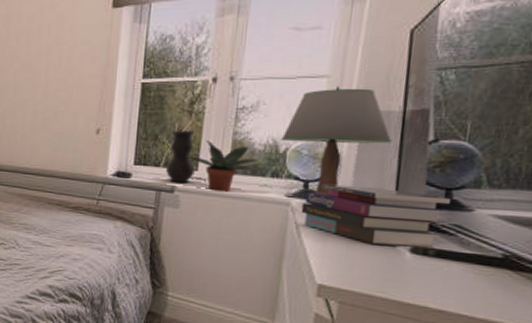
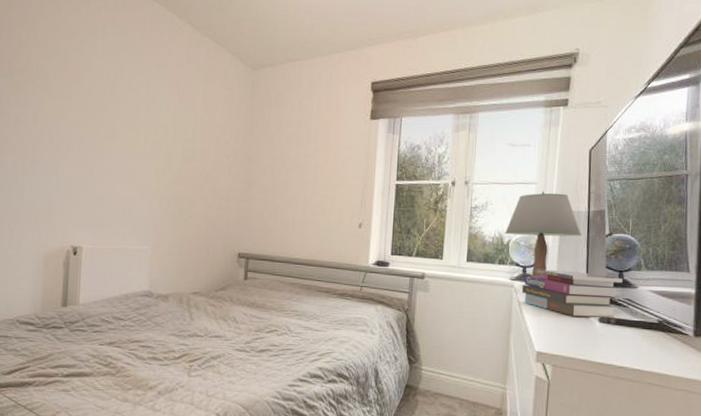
vase: present [166,130,195,183] -> none [417,225,440,270]
potted plant: present [185,140,259,193] -> none [432,233,489,278]

